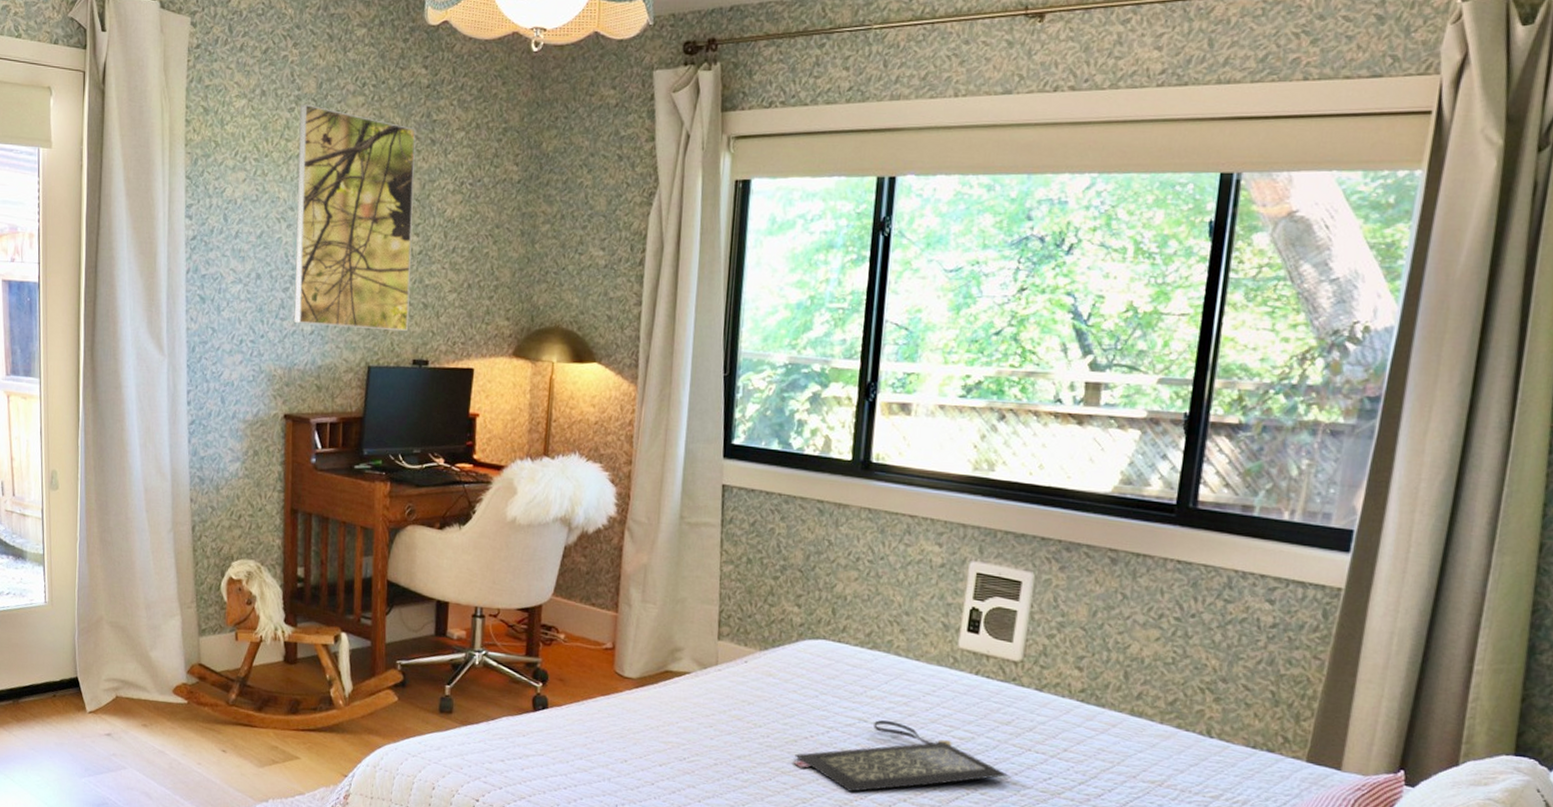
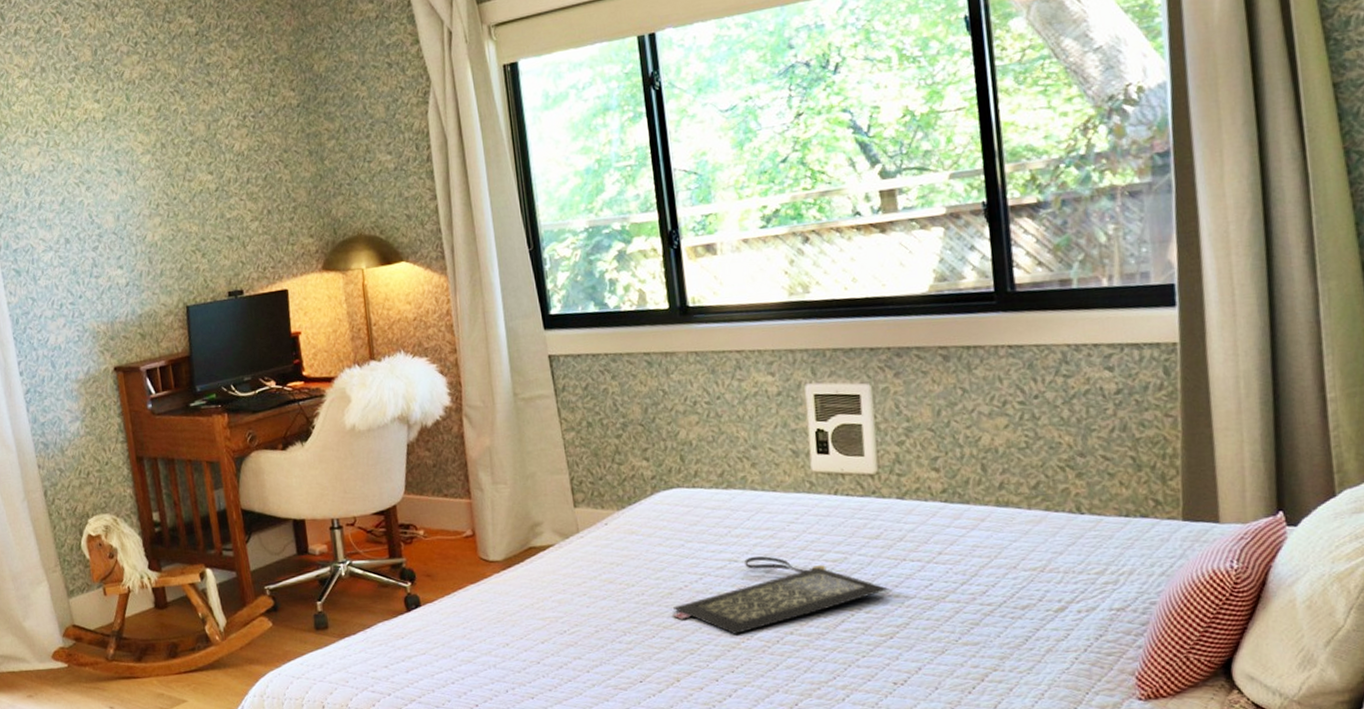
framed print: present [294,104,416,332] -> none [79,71,218,279]

